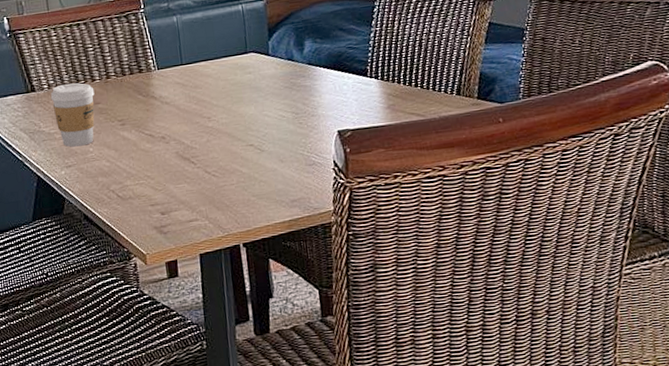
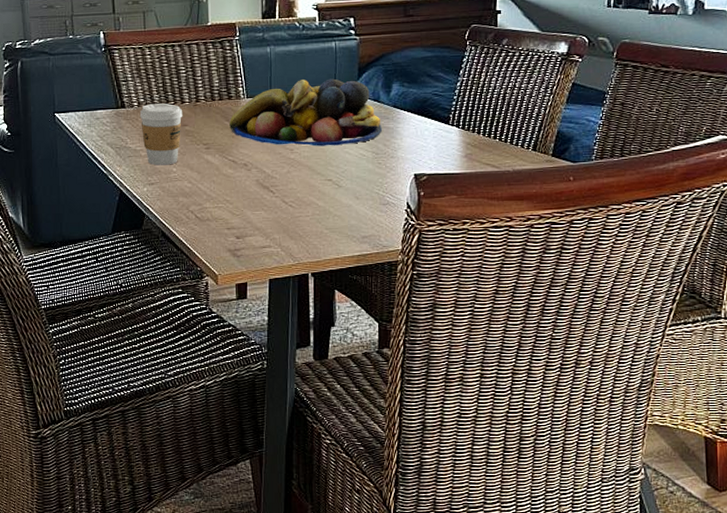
fruit bowl: none [142,41,300,115] -> present [229,78,383,147]

